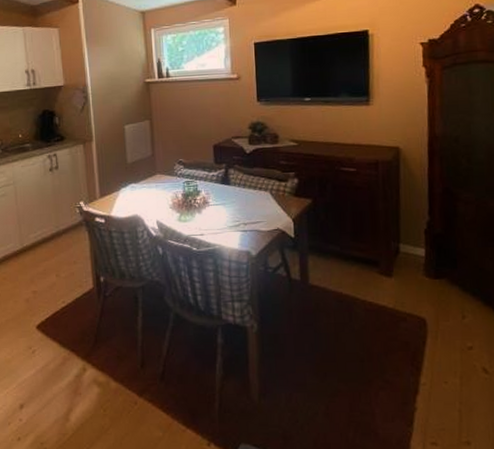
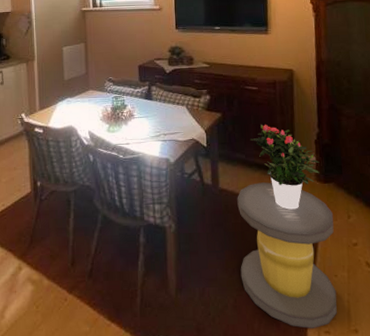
stool: none [330,278,447,439] -> present [237,182,337,328]
potted flower: none [347,211,430,309] -> present [250,124,320,210]

